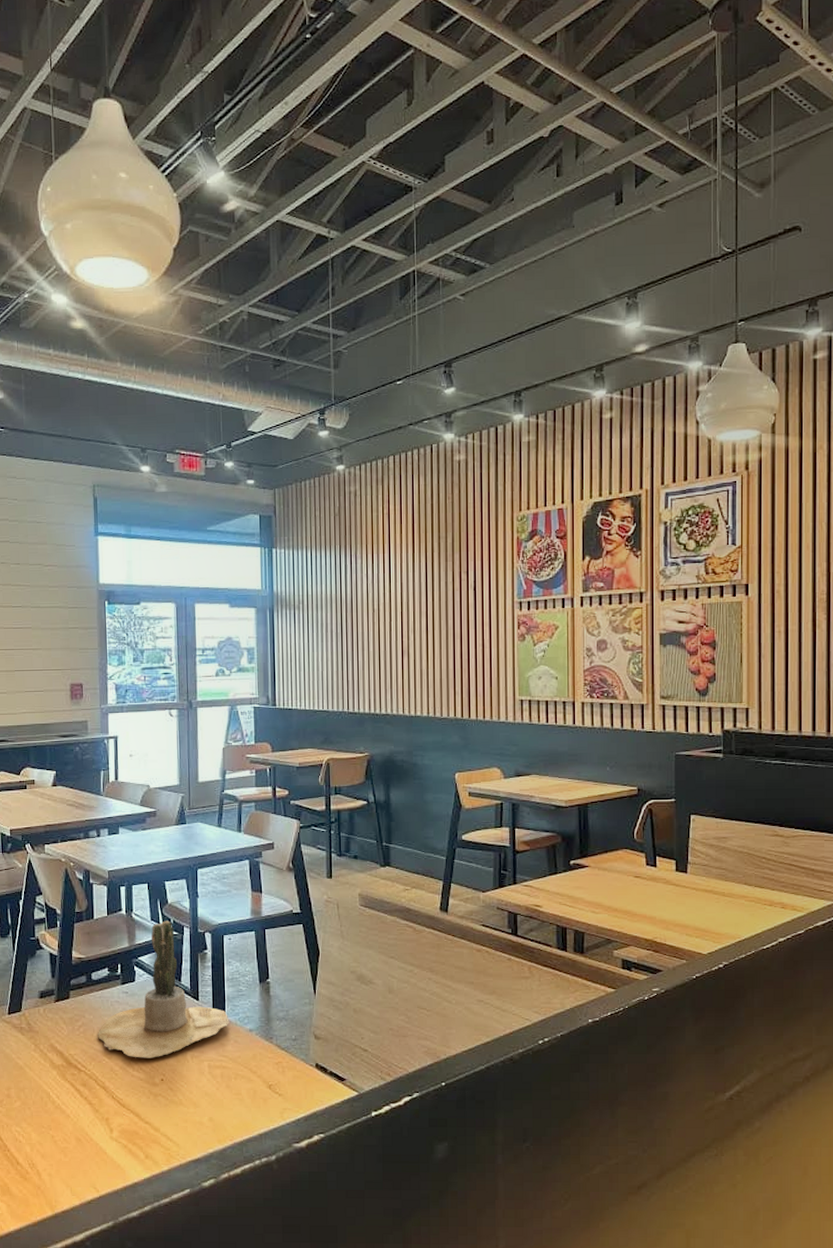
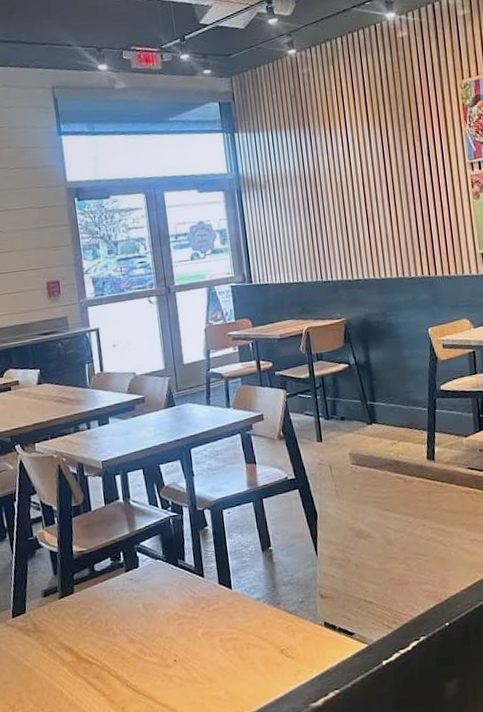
potted cactus: present [98,920,229,1058] -> none [106,503,236,643]

